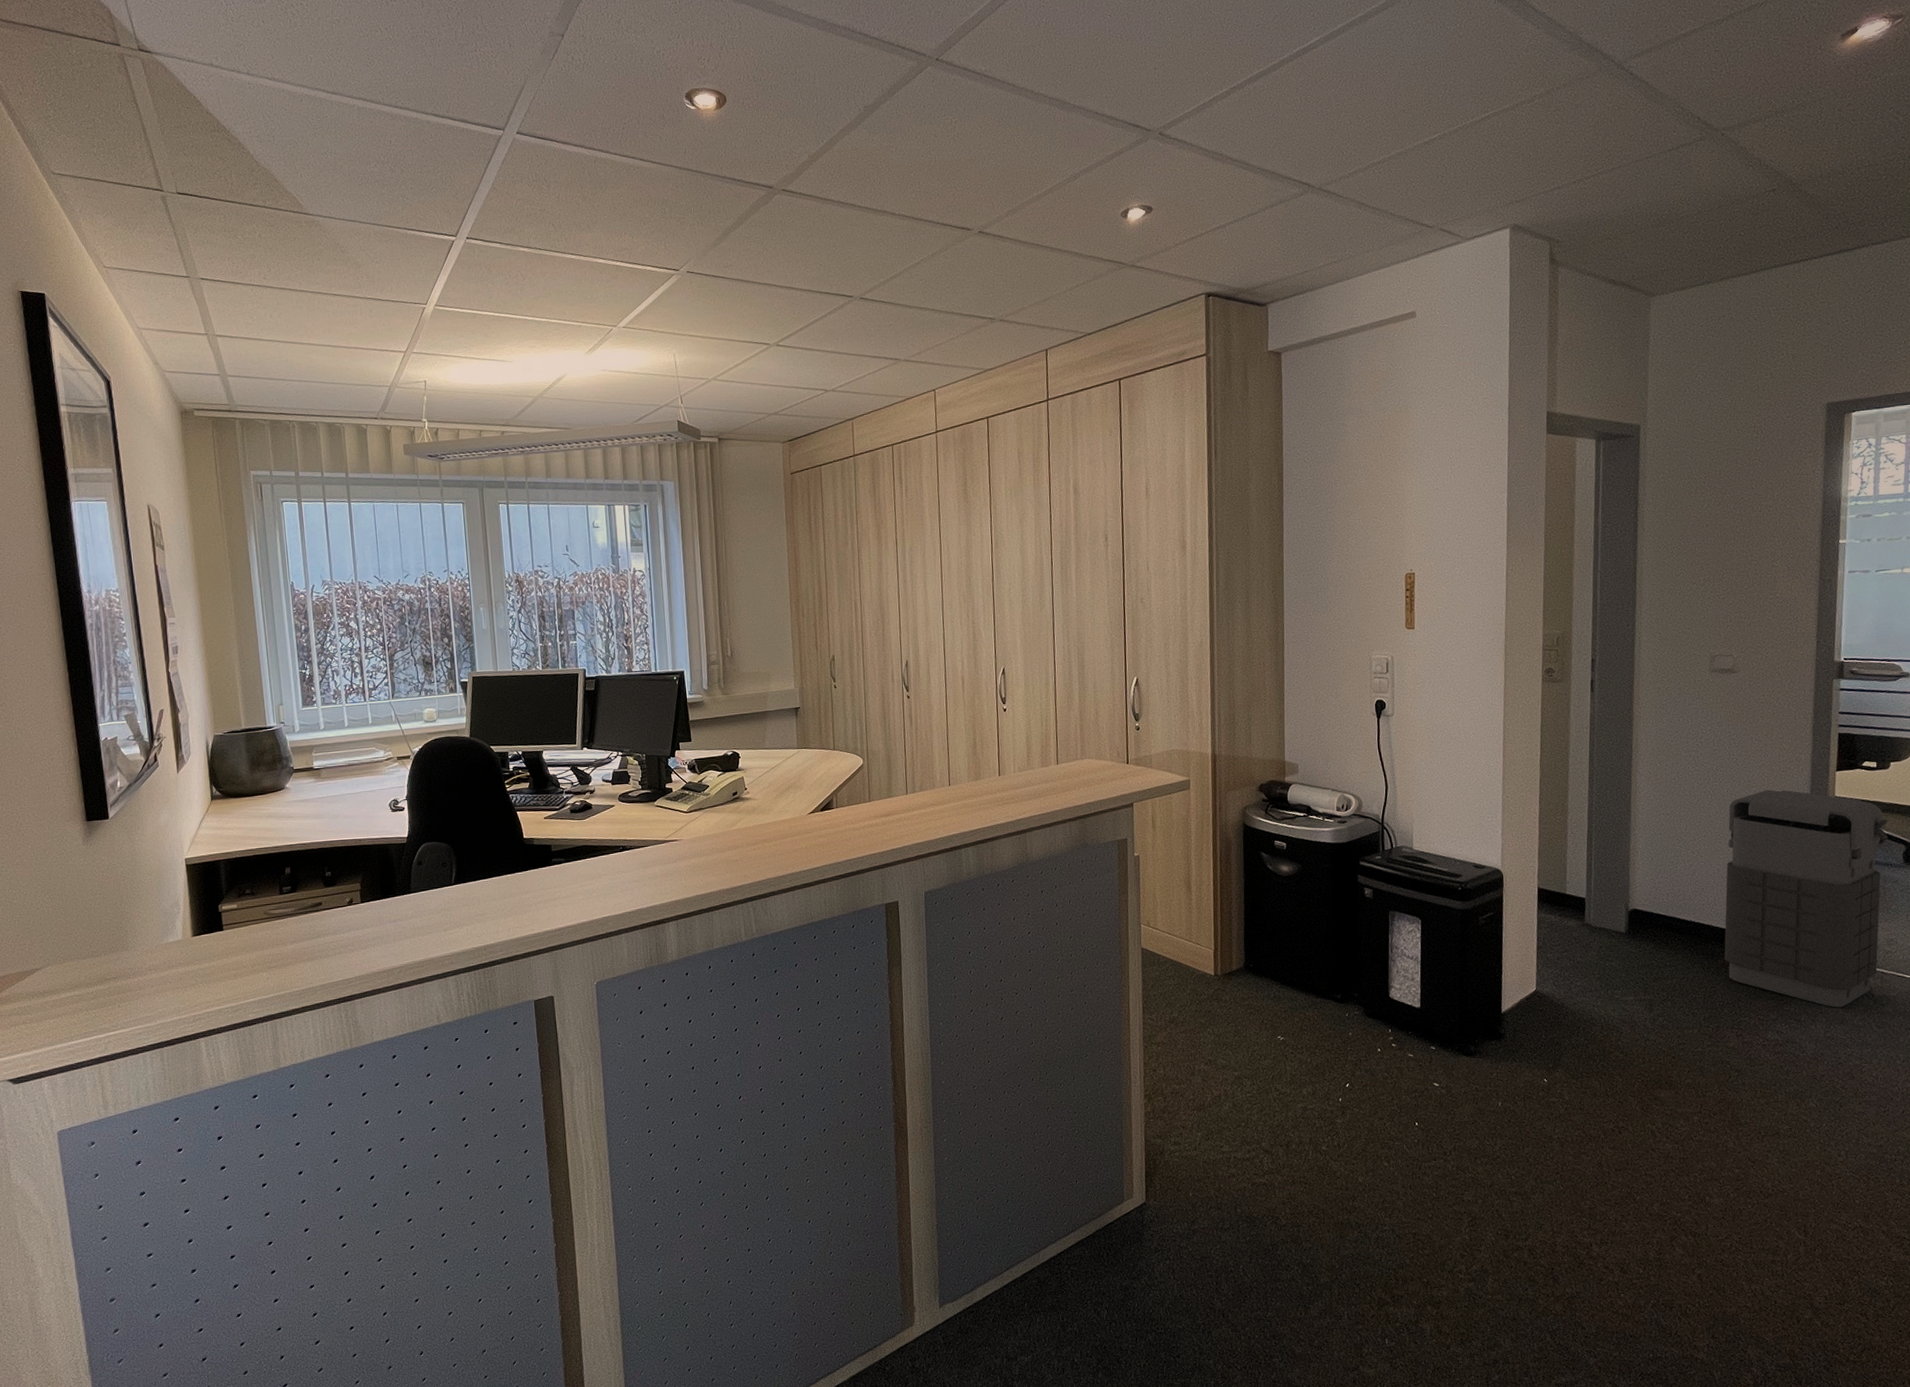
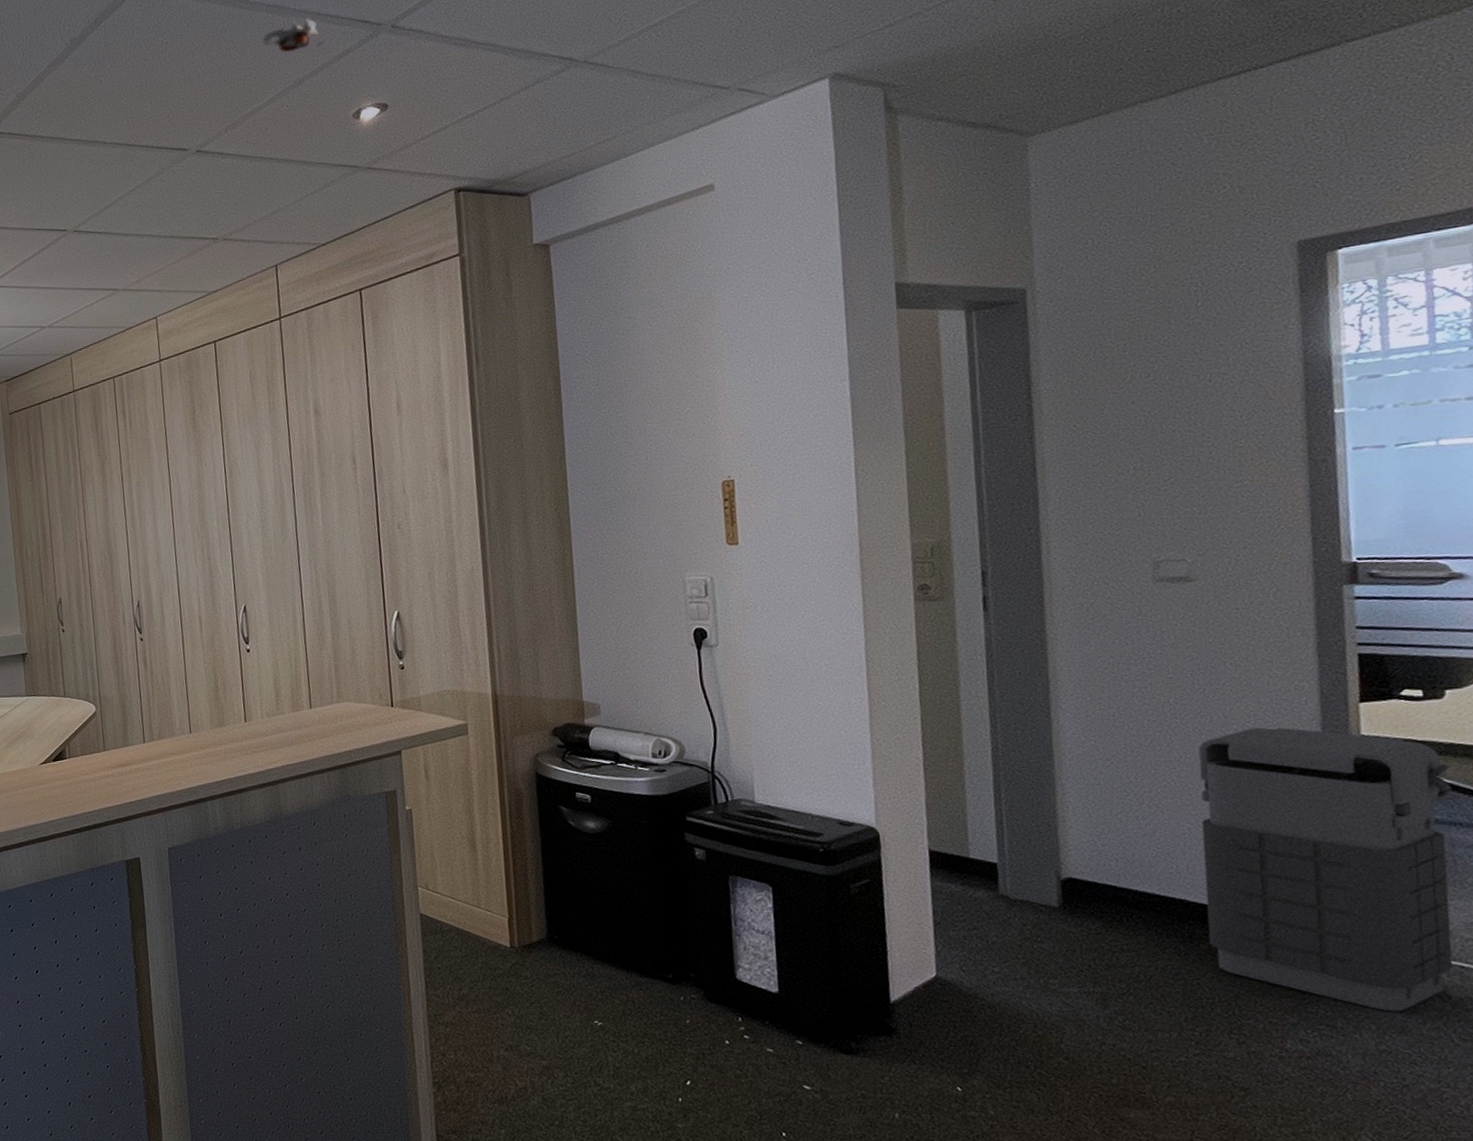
smoke detector: none [1044,115,1100,150] -> present [262,18,325,58]

